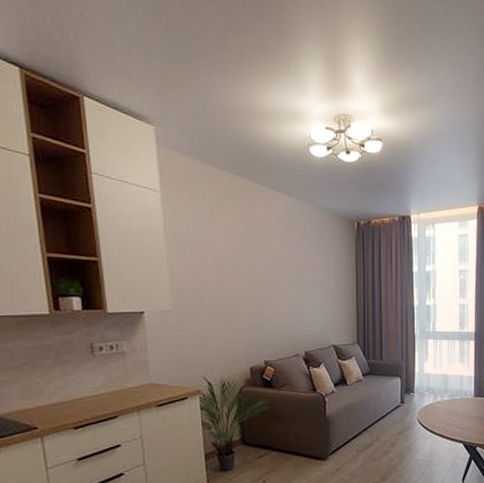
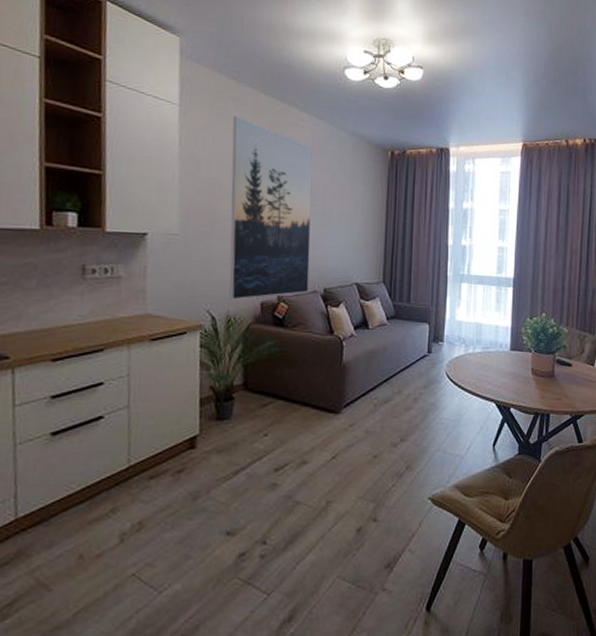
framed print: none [211,198,291,366] -> present [229,115,313,300]

